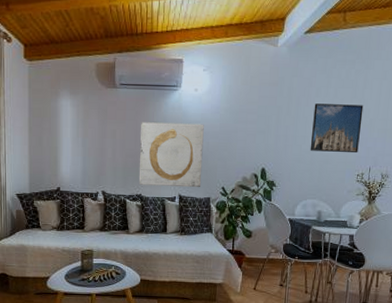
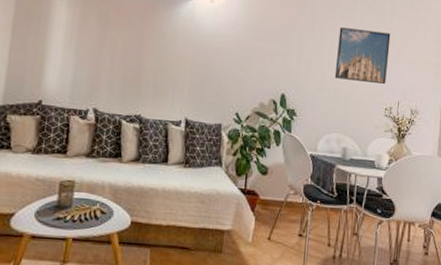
wall art: present [138,122,204,188] -> none [138,31,219,112]

